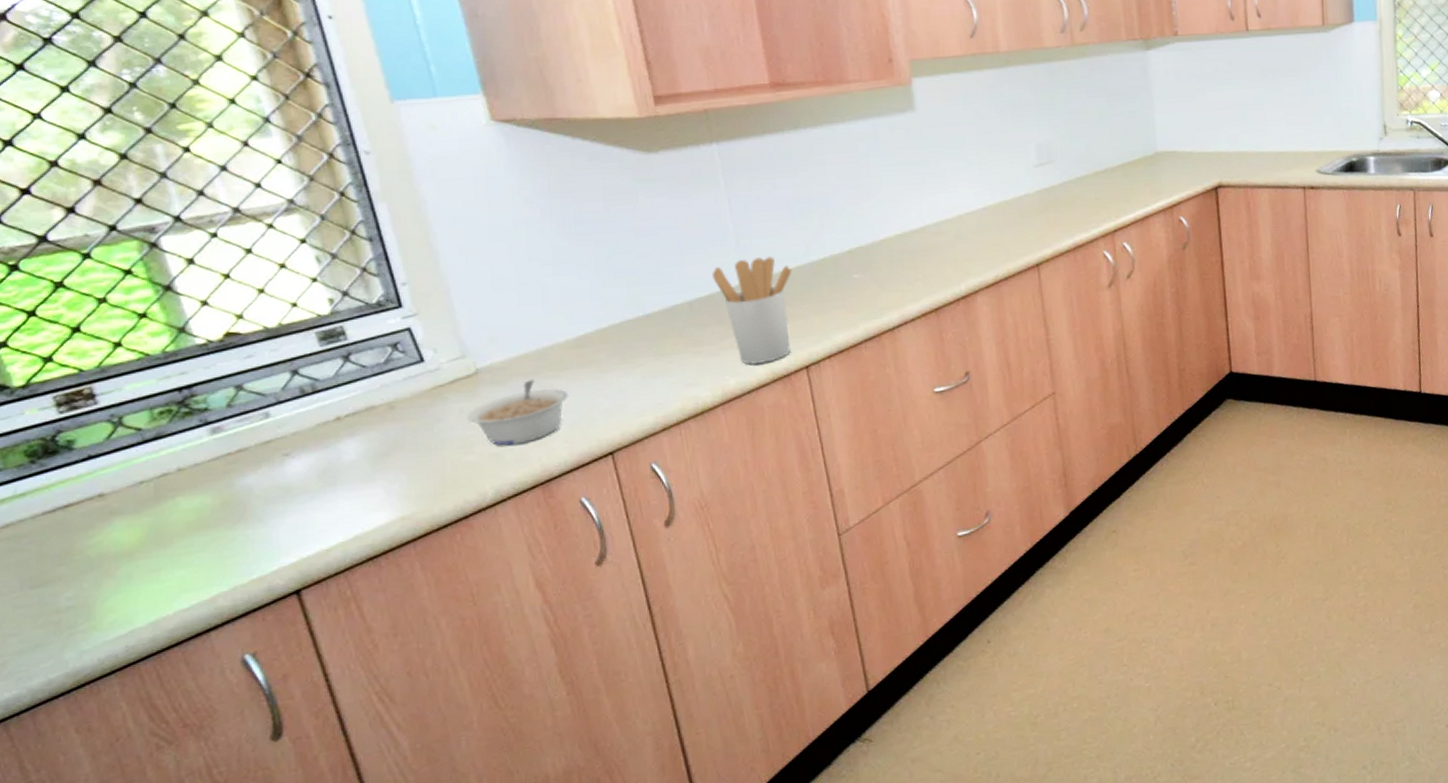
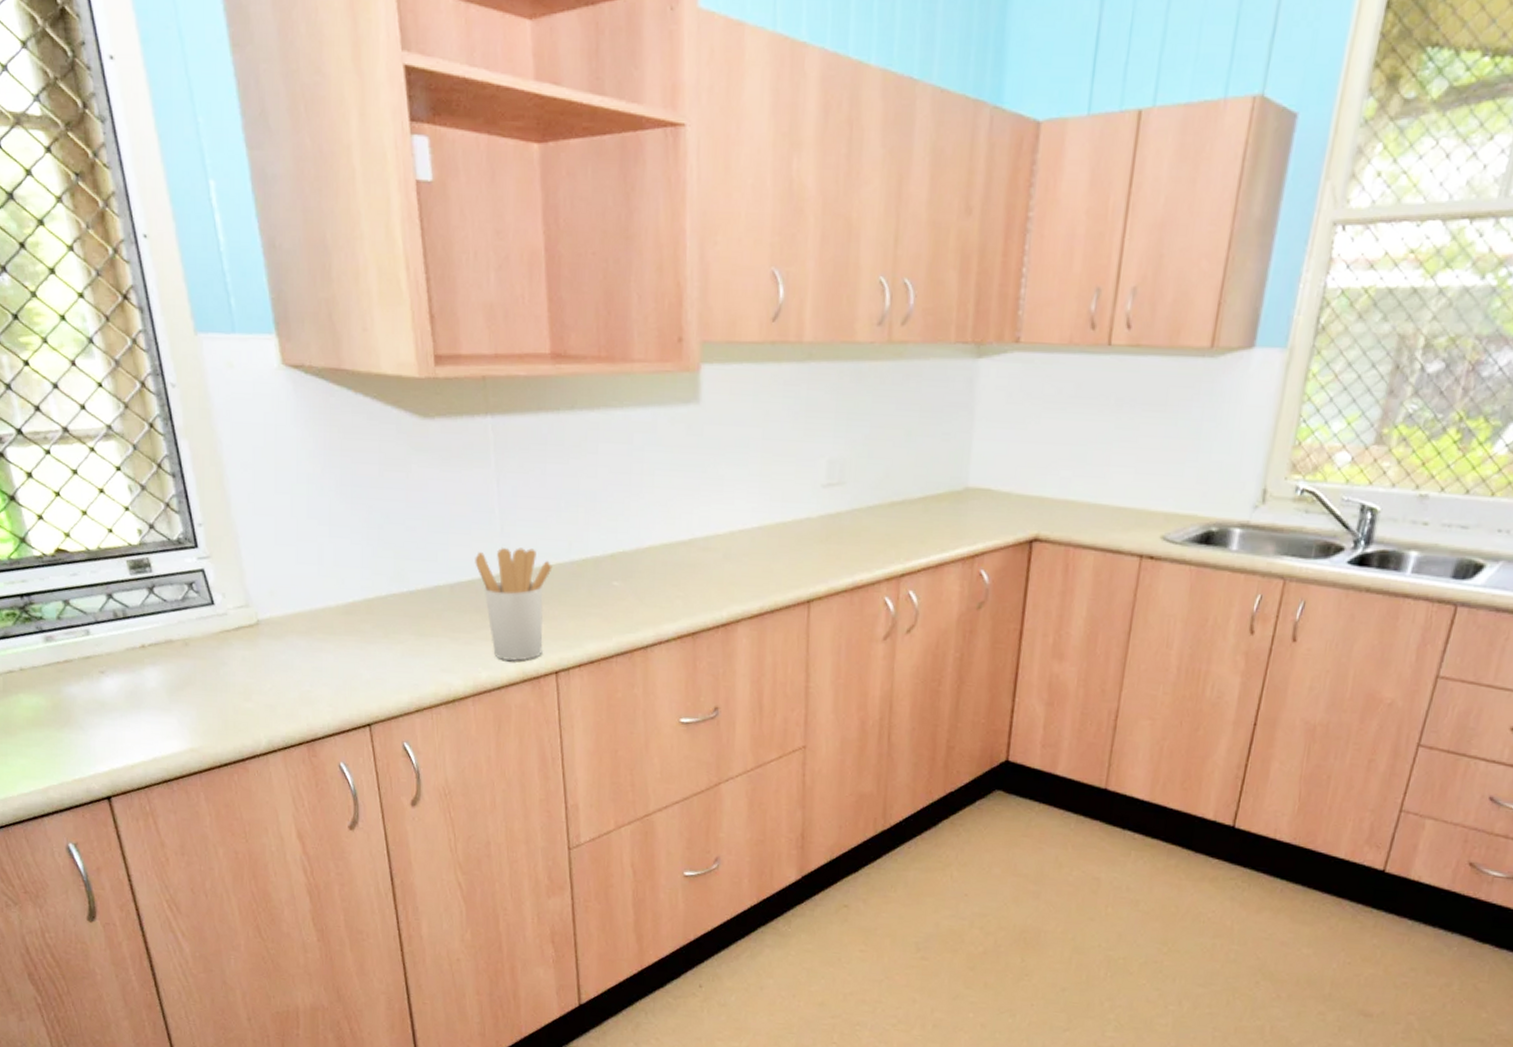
legume: present [466,380,568,446] -> none [247,639,335,700]

